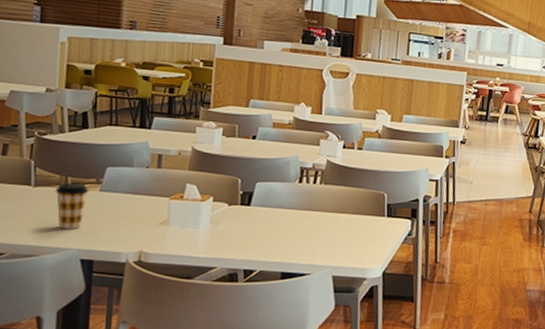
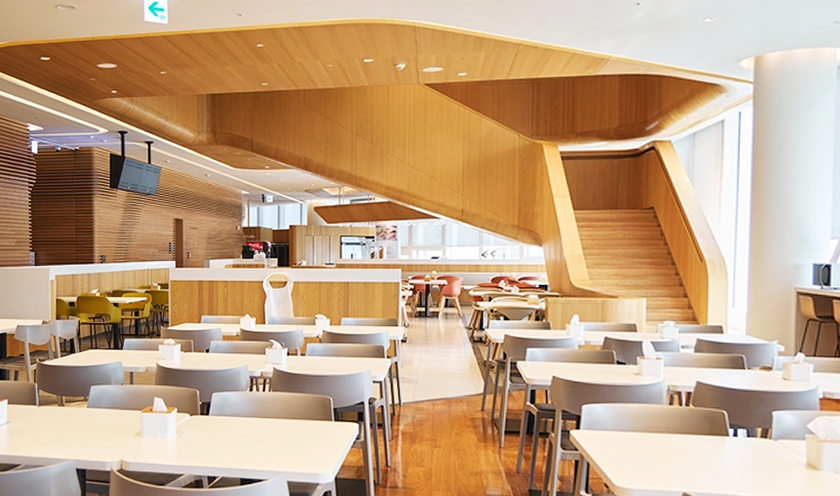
coffee cup: present [55,182,89,230] -> none [54,401,79,443]

